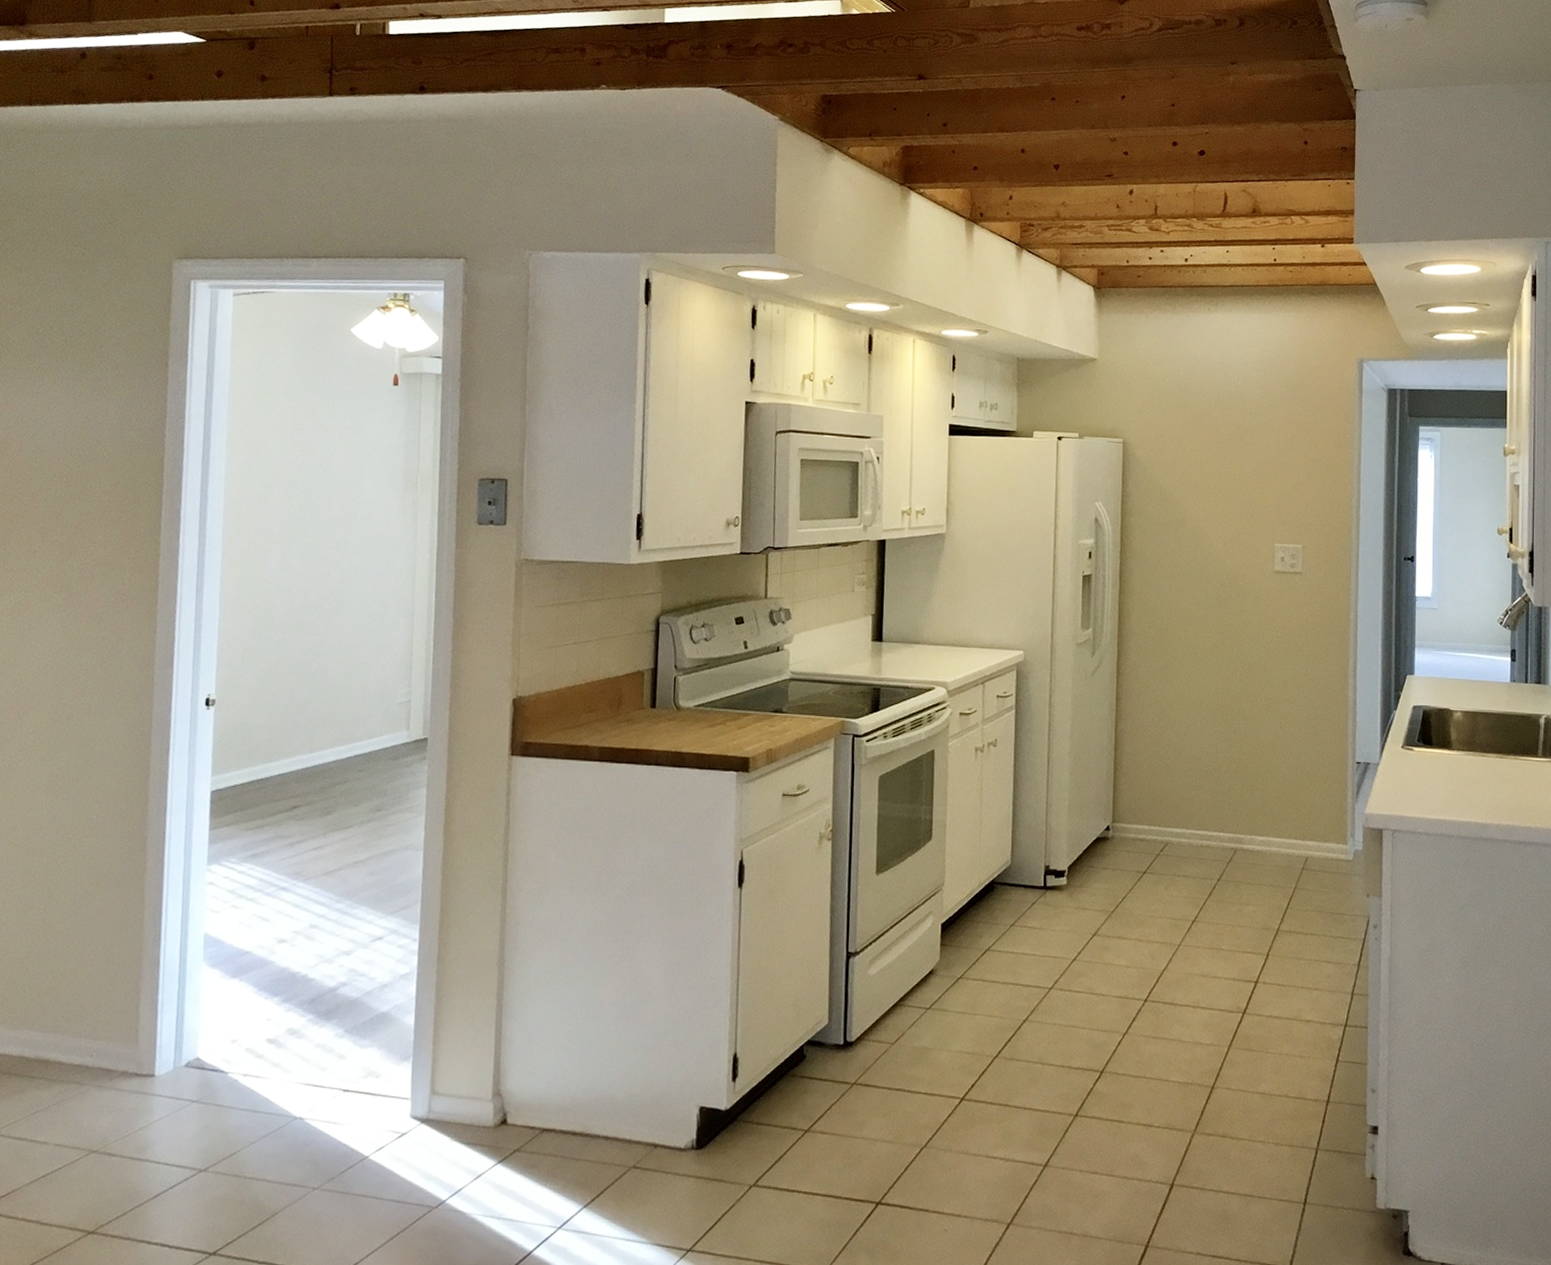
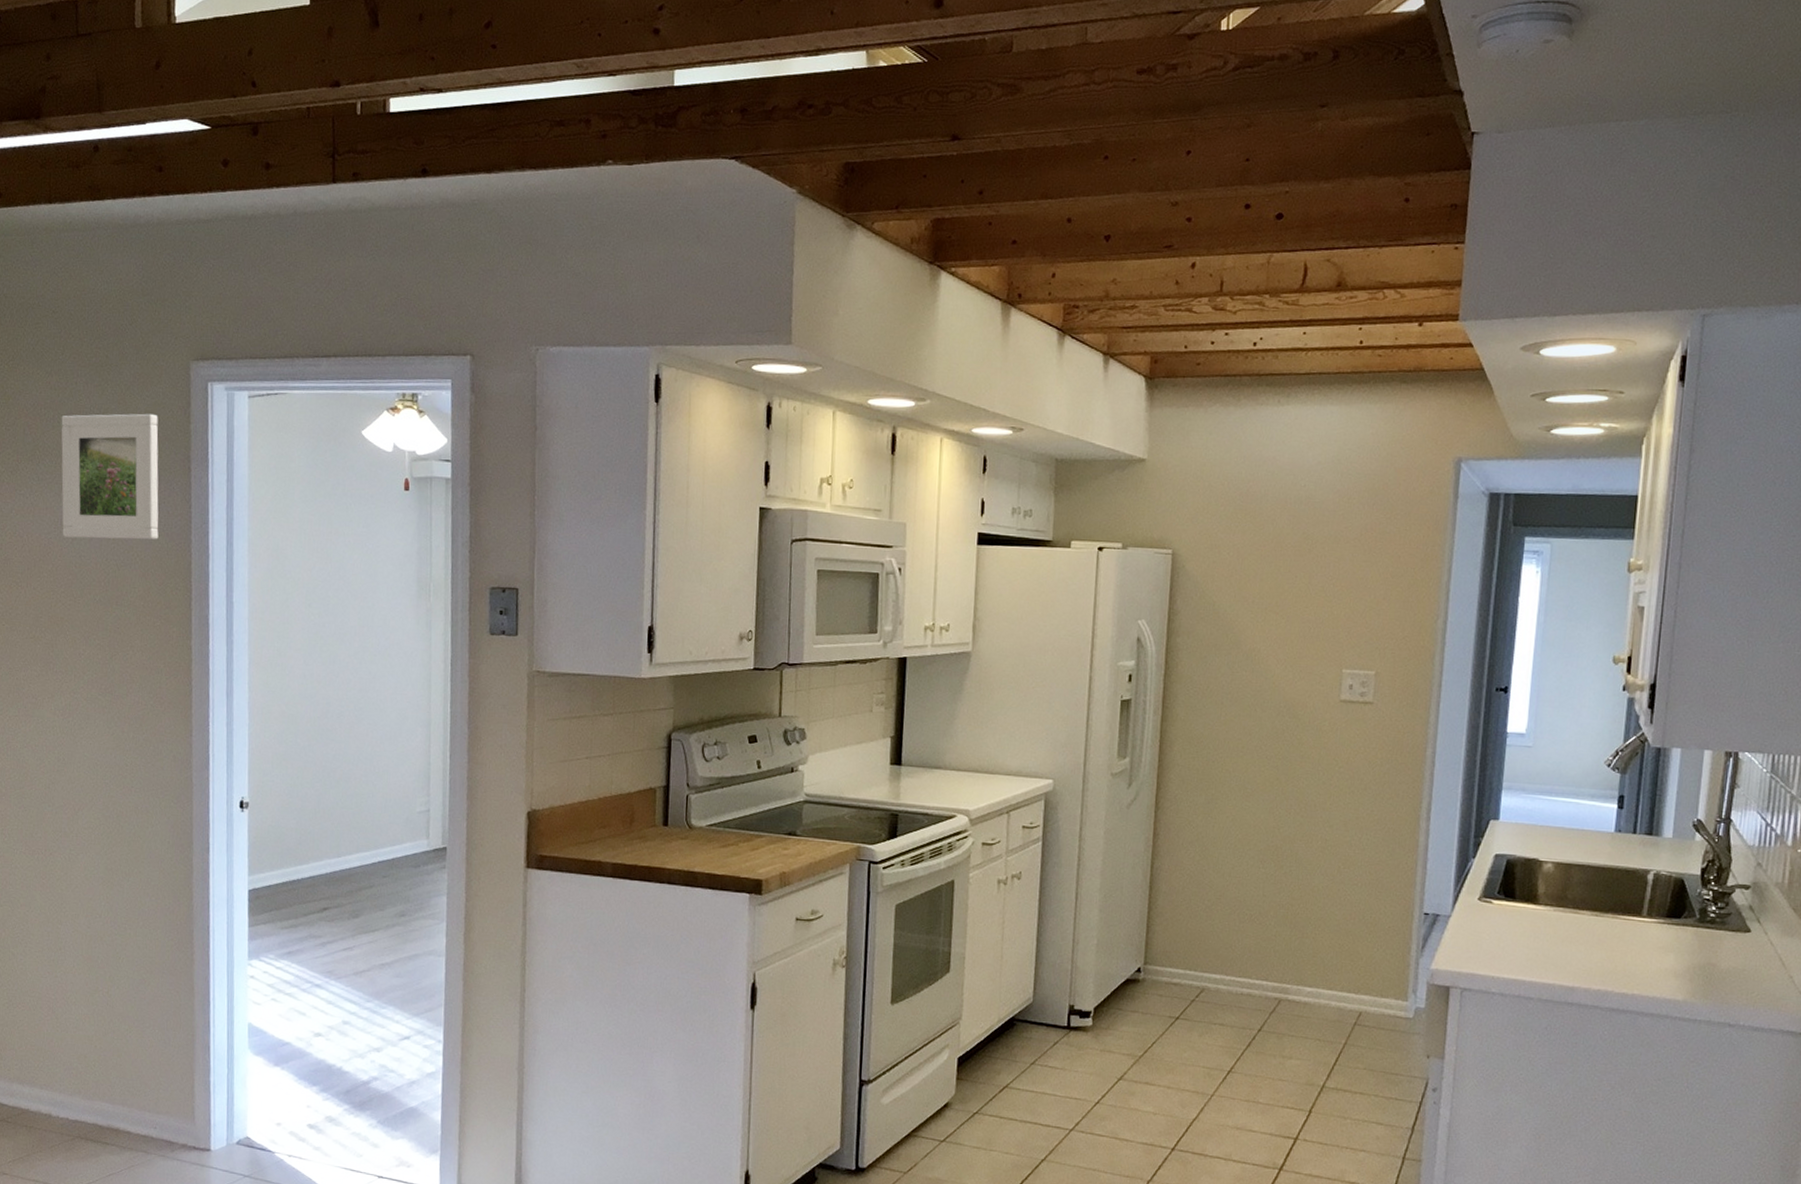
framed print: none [22,309,136,434] -> present [61,413,159,540]

